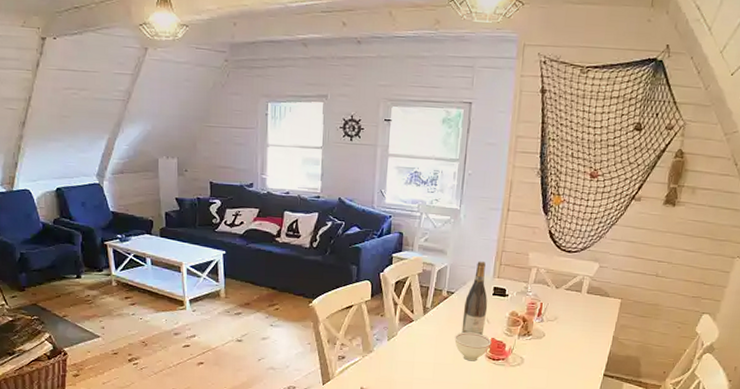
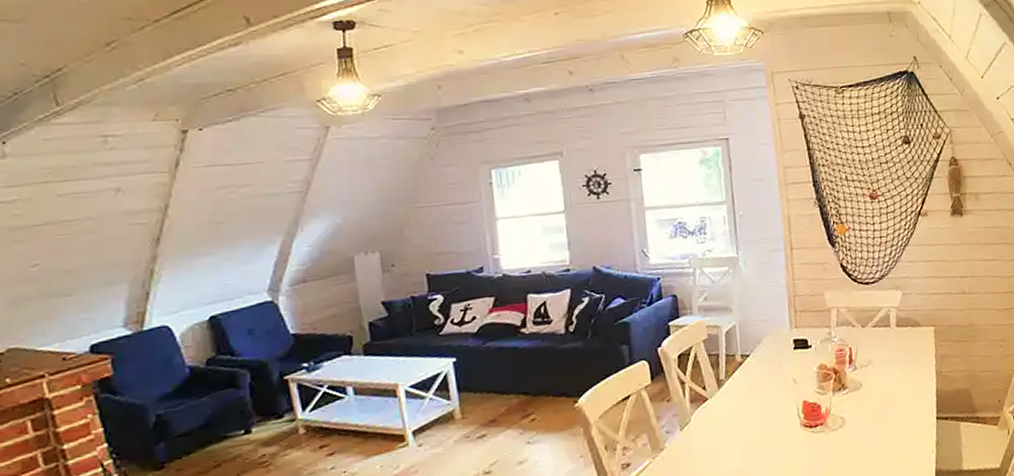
bowl: present [454,331,492,361] -> none [760,398,805,436]
wine bottle: present [461,260,488,335] -> none [763,311,793,402]

